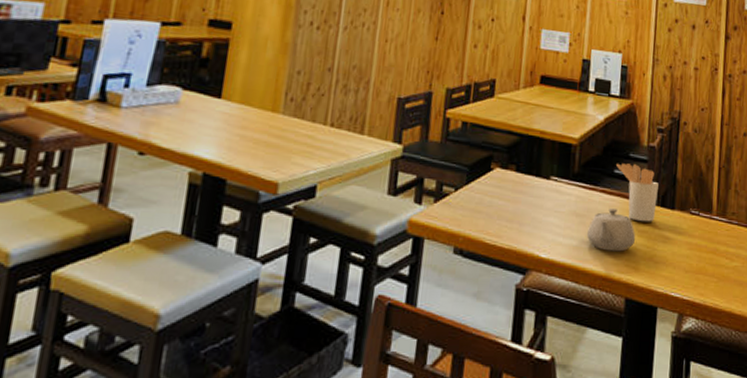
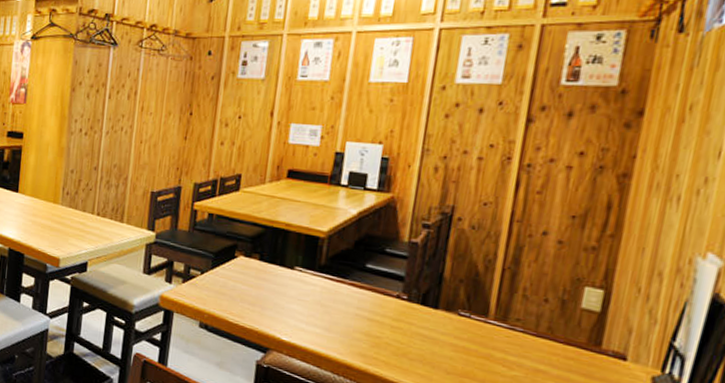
teapot: present [586,208,636,252] -> none [331,302,388,345]
utensil holder: present [616,163,659,222] -> none [369,257,420,319]

